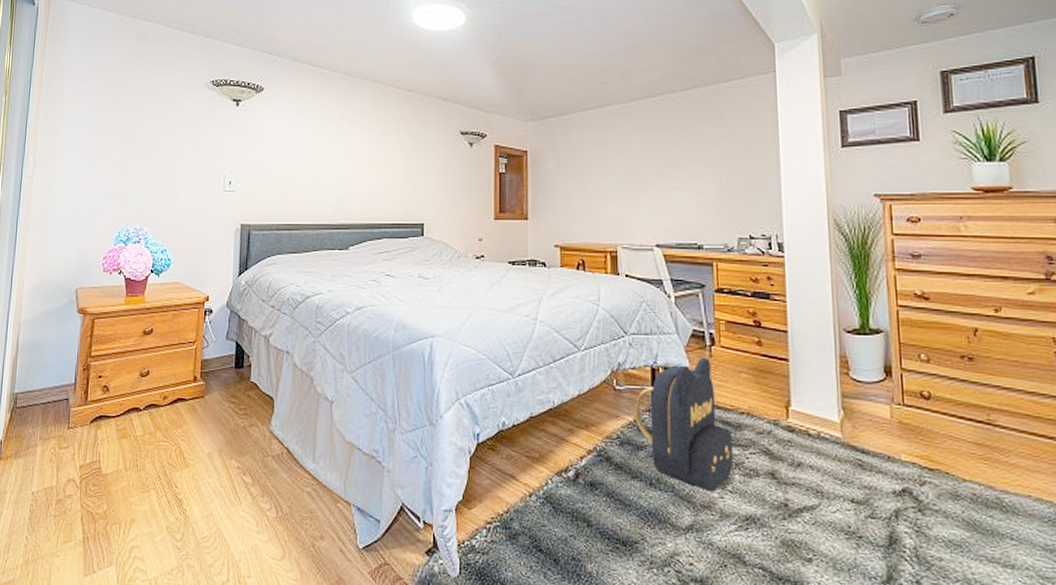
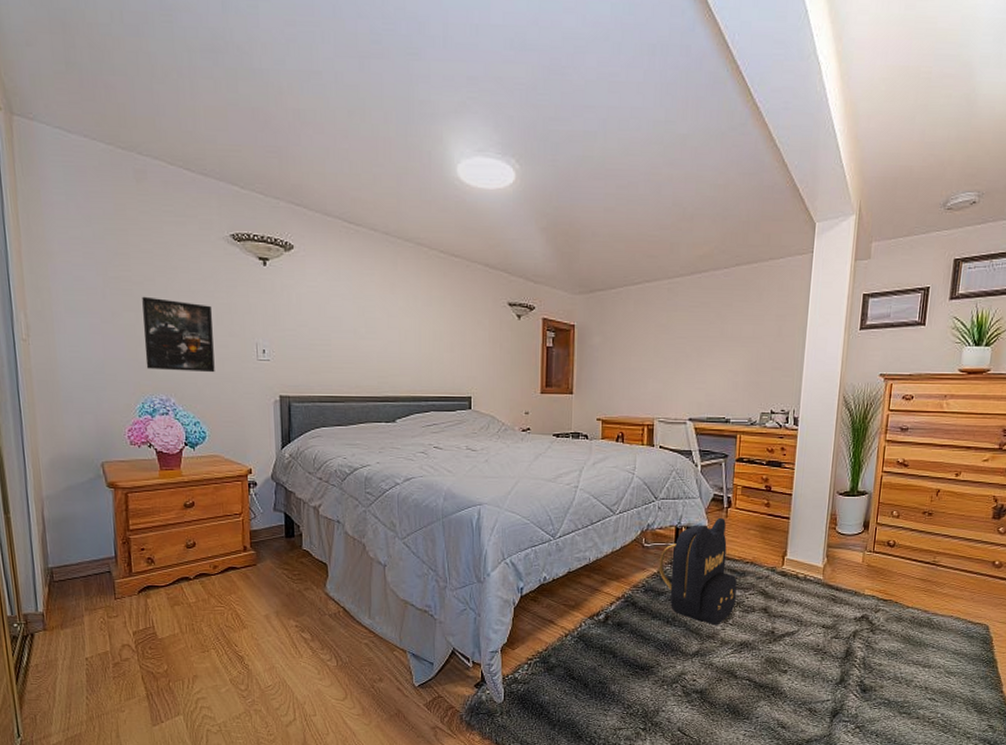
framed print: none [126,136,189,203] -> present [142,296,215,373]

